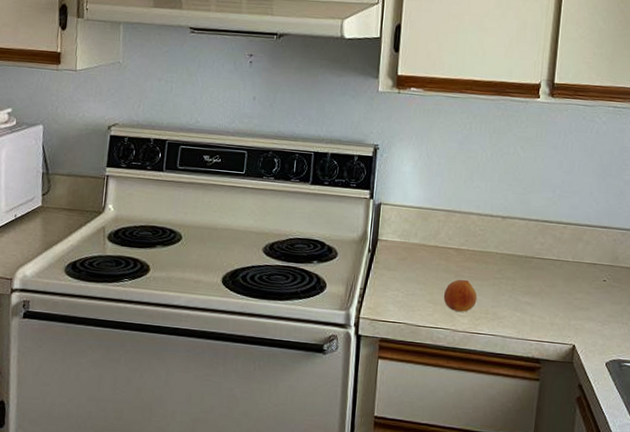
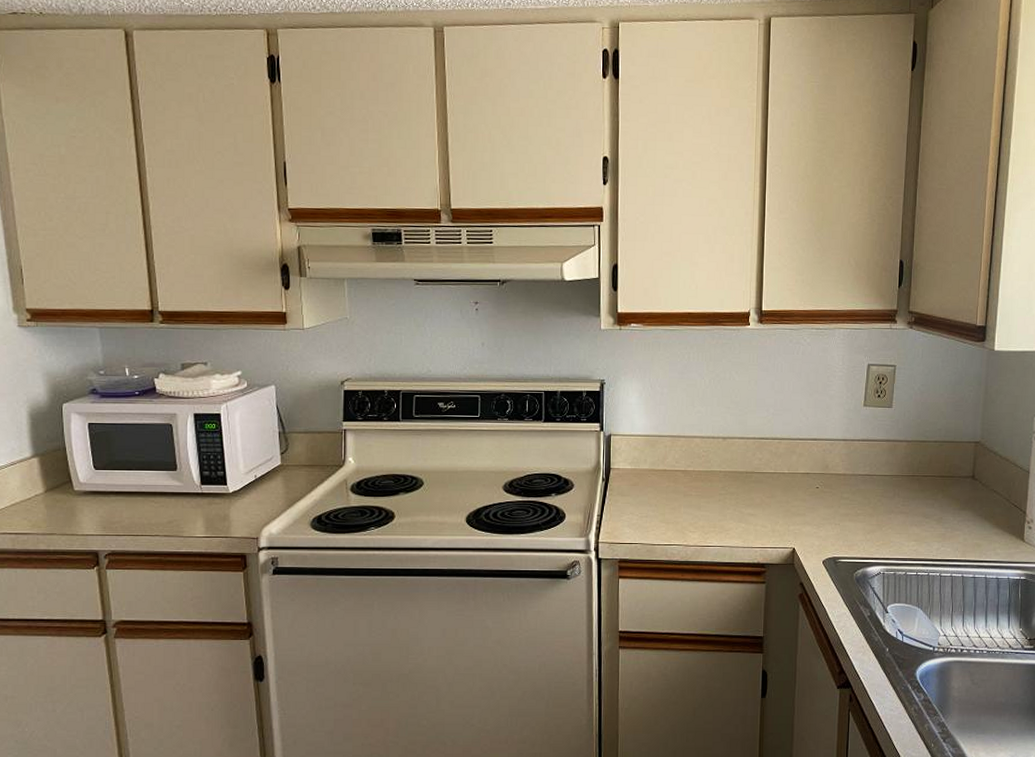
fruit: present [443,279,477,312] -> none [674,499,705,528]

